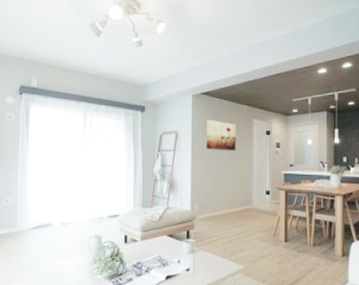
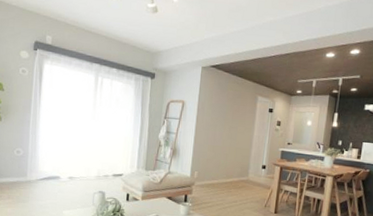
wall art: present [206,119,237,151] -> none [210,91,242,125]

